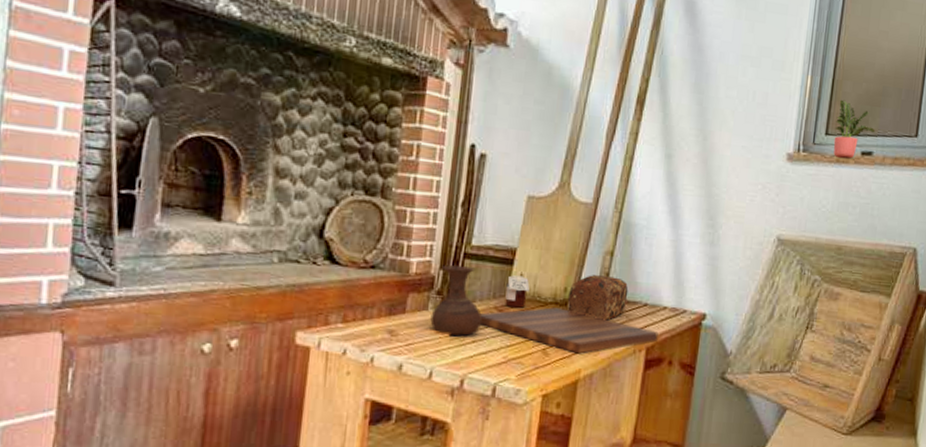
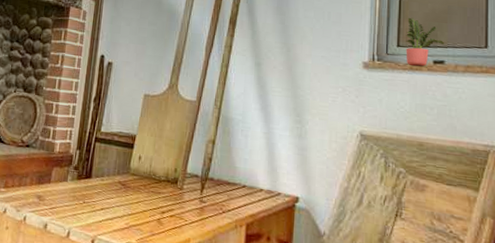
ceramic pitcher: present [430,265,483,337] -> none [69,146,109,204]
cutting board: present [480,307,659,354] -> none [107,184,257,225]
jar: present [505,275,530,309] -> none [127,156,147,184]
bread loaf: present [567,275,629,321] -> none [177,159,229,198]

